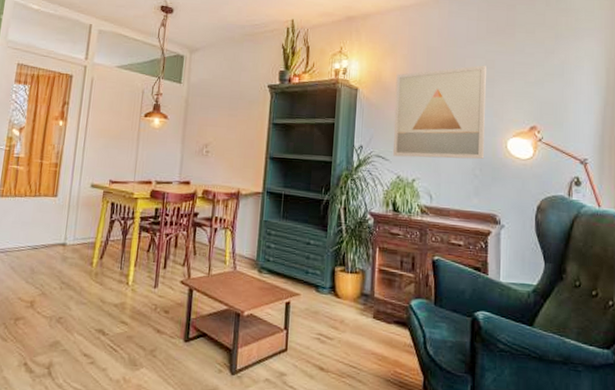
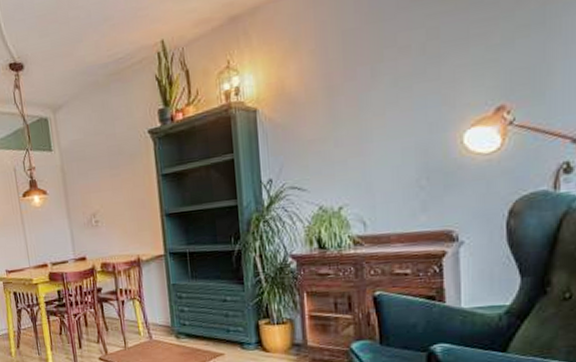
wall art: present [392,65,486,160] -> none [304,36,432,184]

